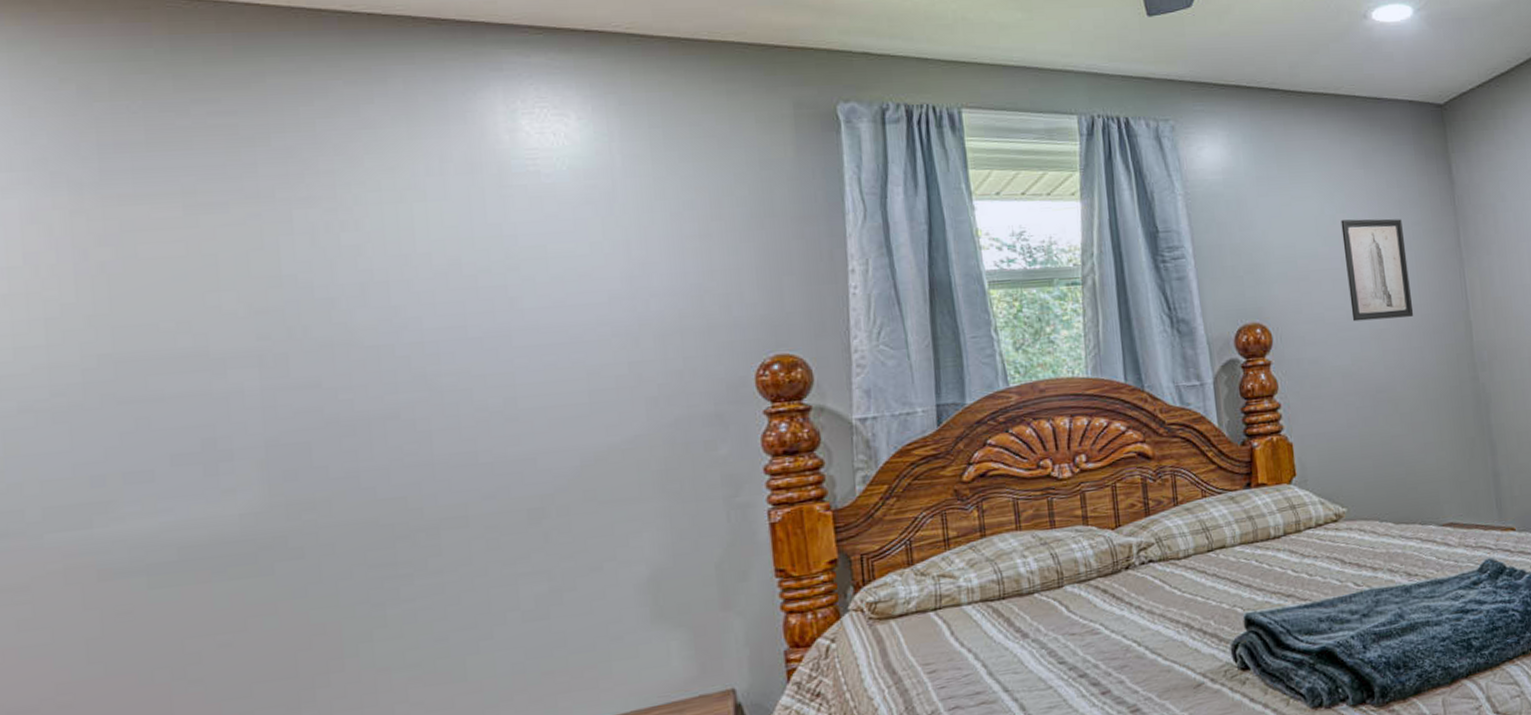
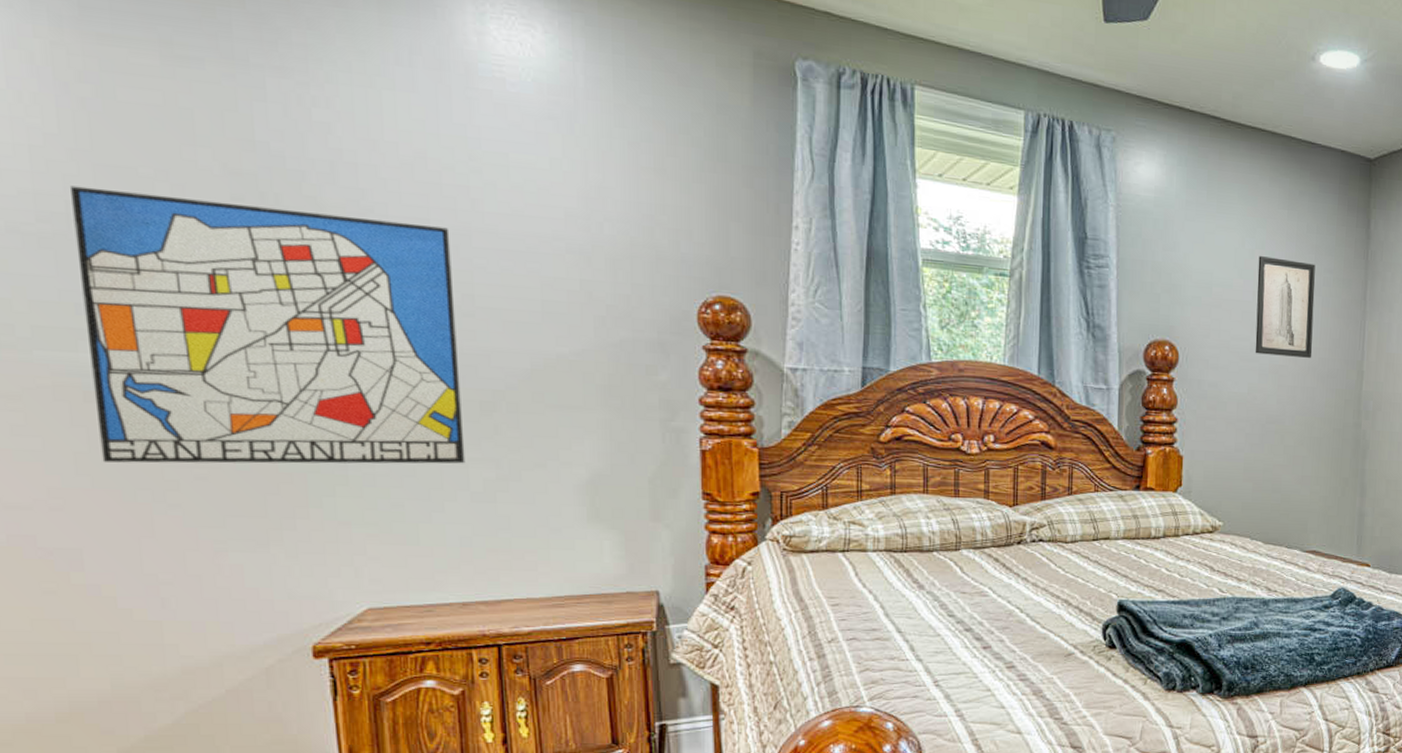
wall art: none [88,331,514,645] -> present [71,185,465,464]

